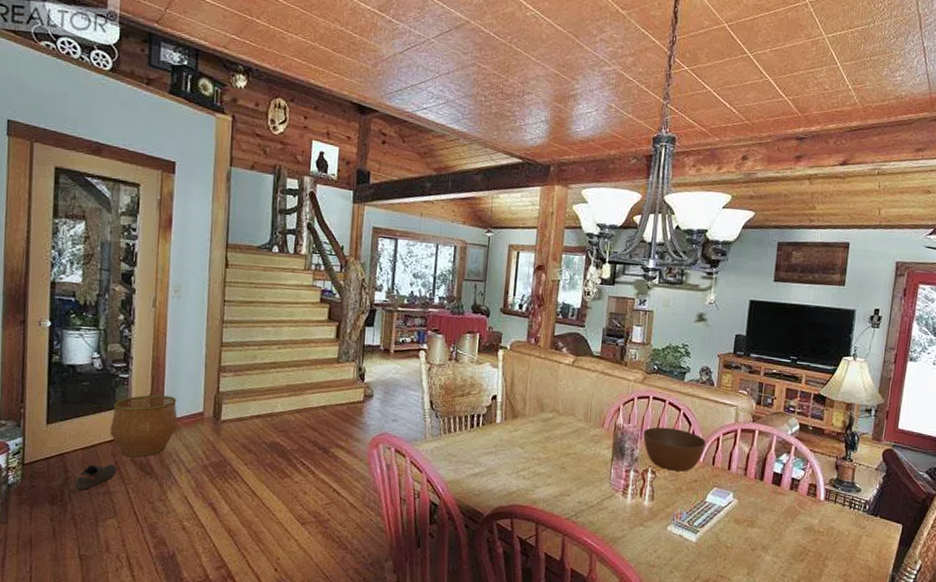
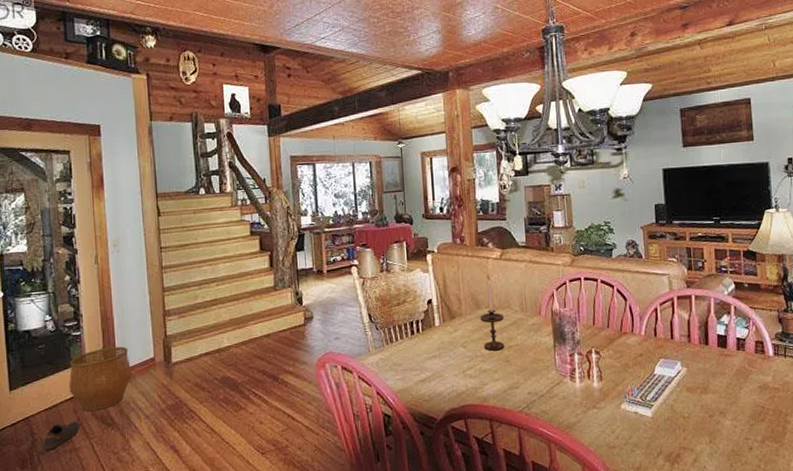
candlestick: none [542,378,566,456] -> present [480,274,504,351]
bowl: present [643,427,706,472] -> none [580,305,645,348]

